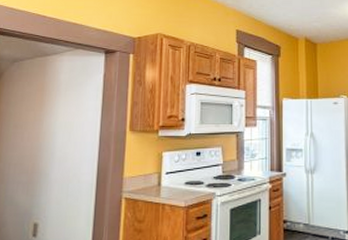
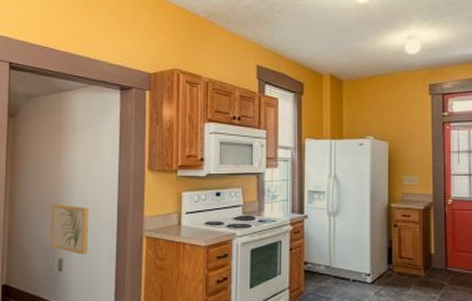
wall art: none [26,167,68,219] -> present [50,204,89,255]

